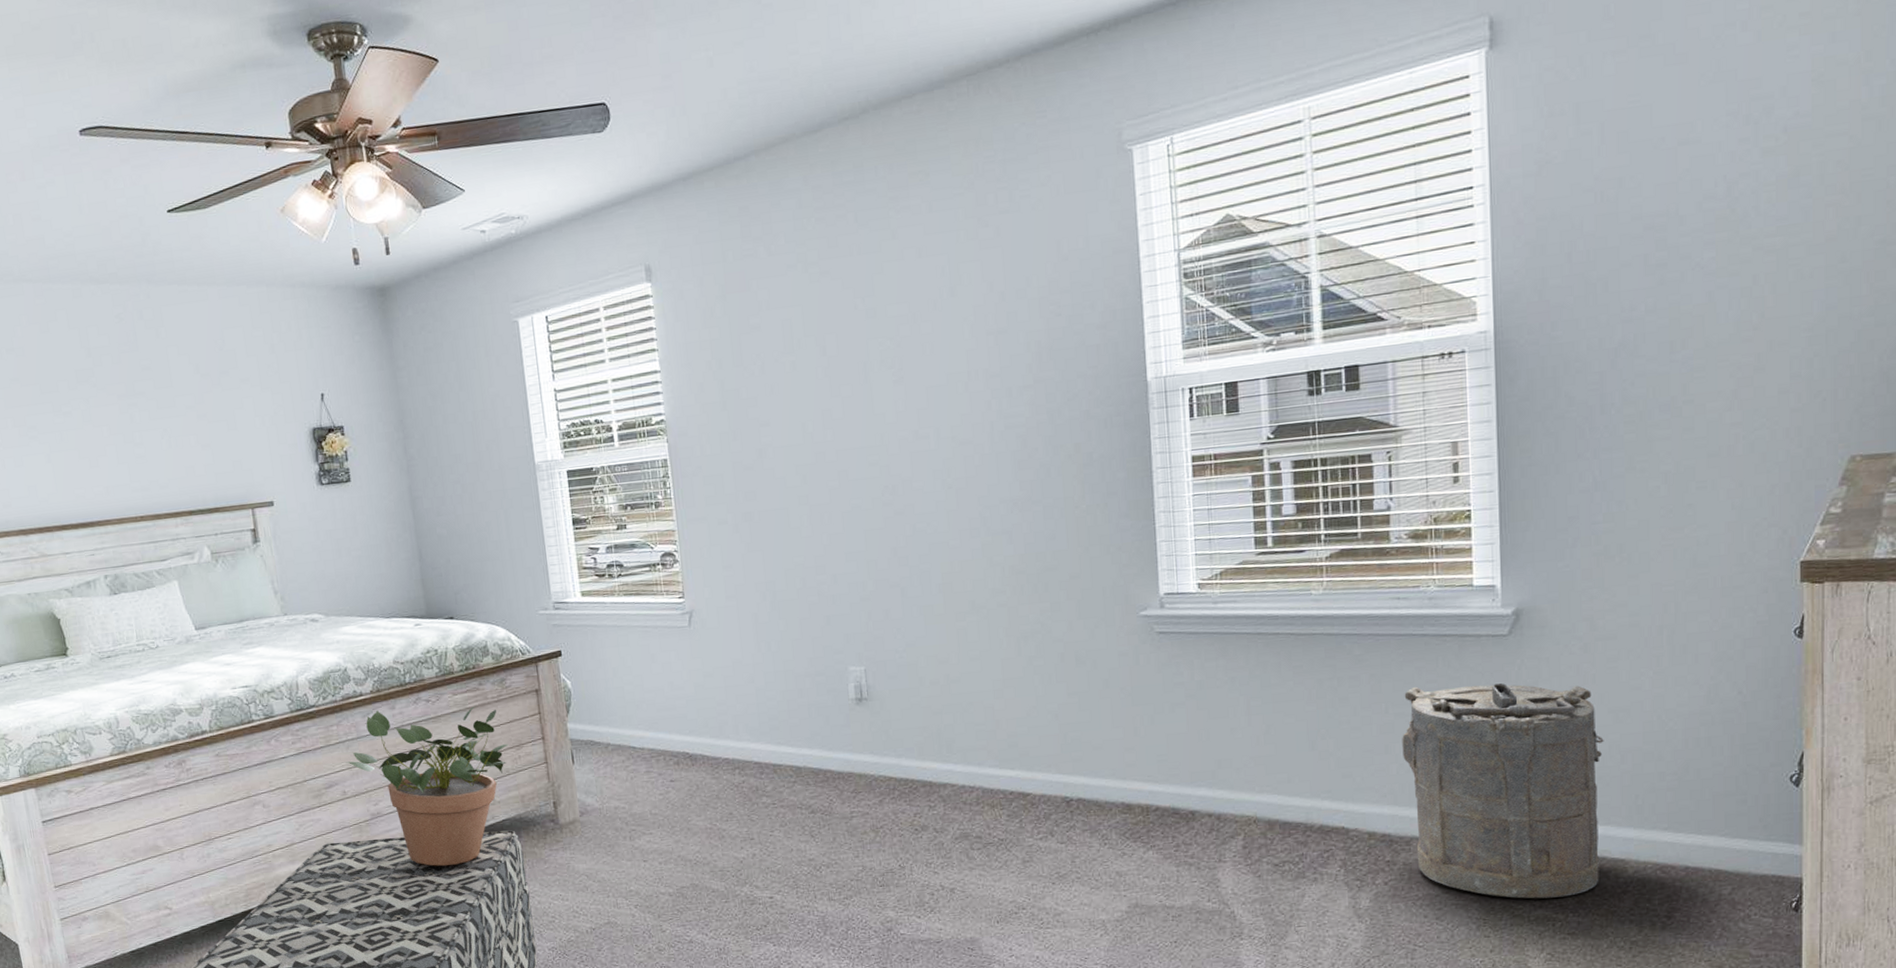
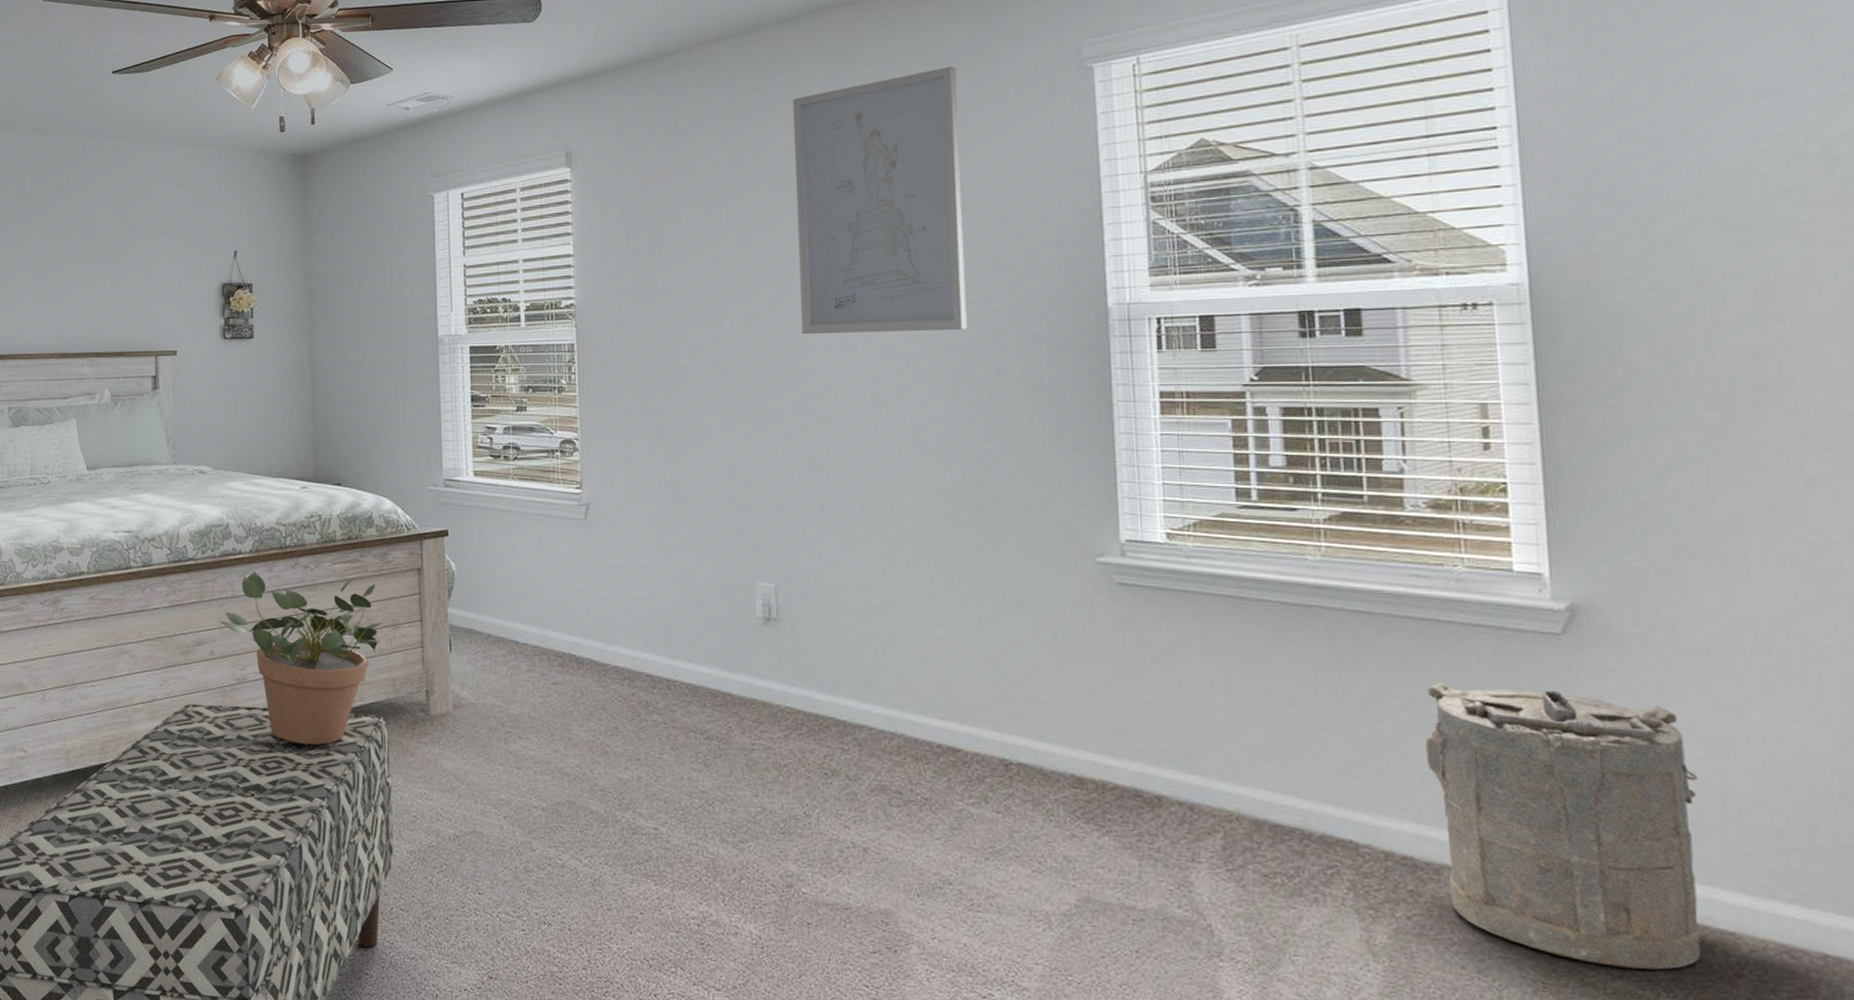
wall art: none [860,156,1026,431] -> present [793,66,968,334]

